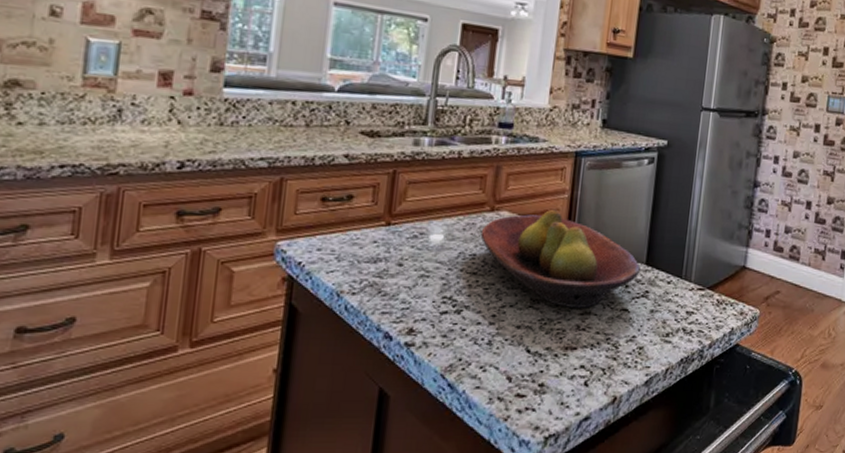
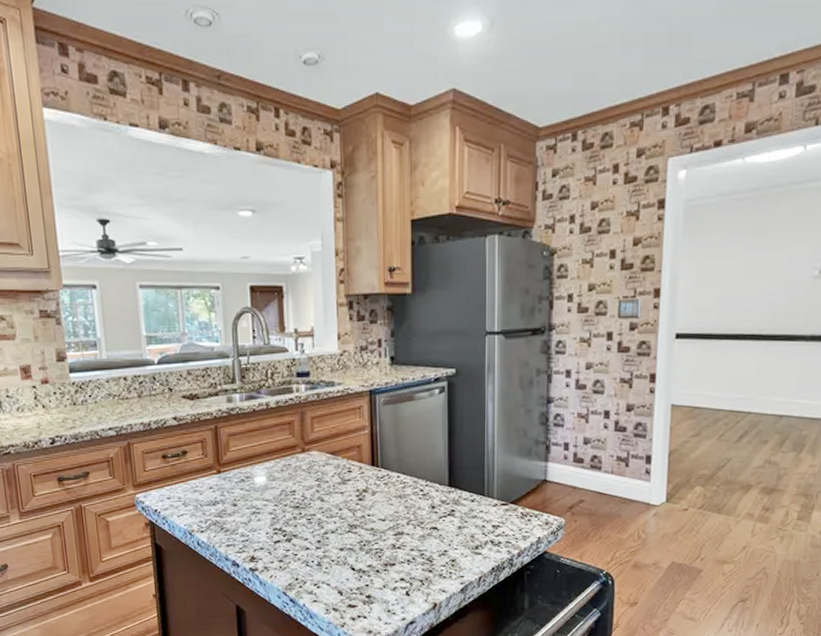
fruit bowl: present [480,209,641,308] -> none [296,444,444,530]

